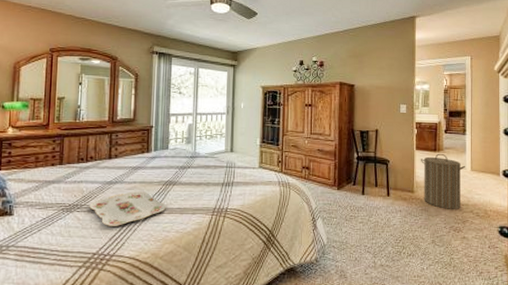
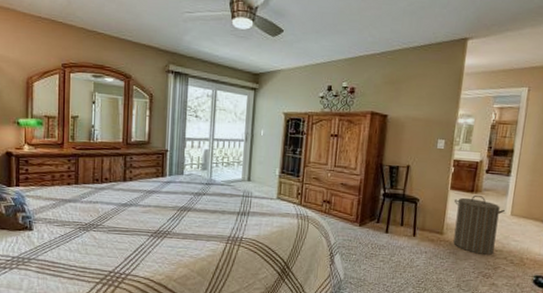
serving tray: present [89,191,166,226] -> none [105,214,180,248]

